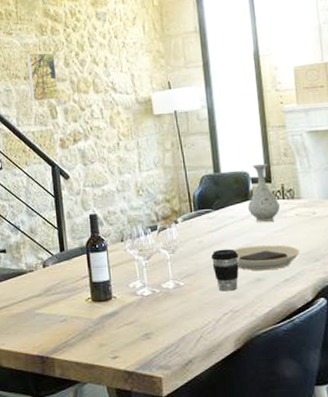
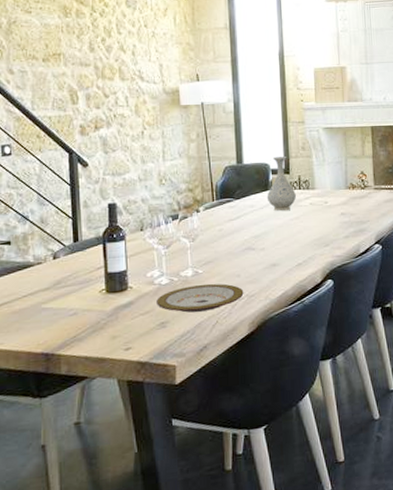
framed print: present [26,52,58,102] -> none [46,34,80,85]
plate: none [140,296,228,325] -> present [157,283,244,313]
coffee cup: present [211,248,239,291] -> none [231,236,257,277]
plate: present [234,245,300,270] -> none [252,231,312,256]

